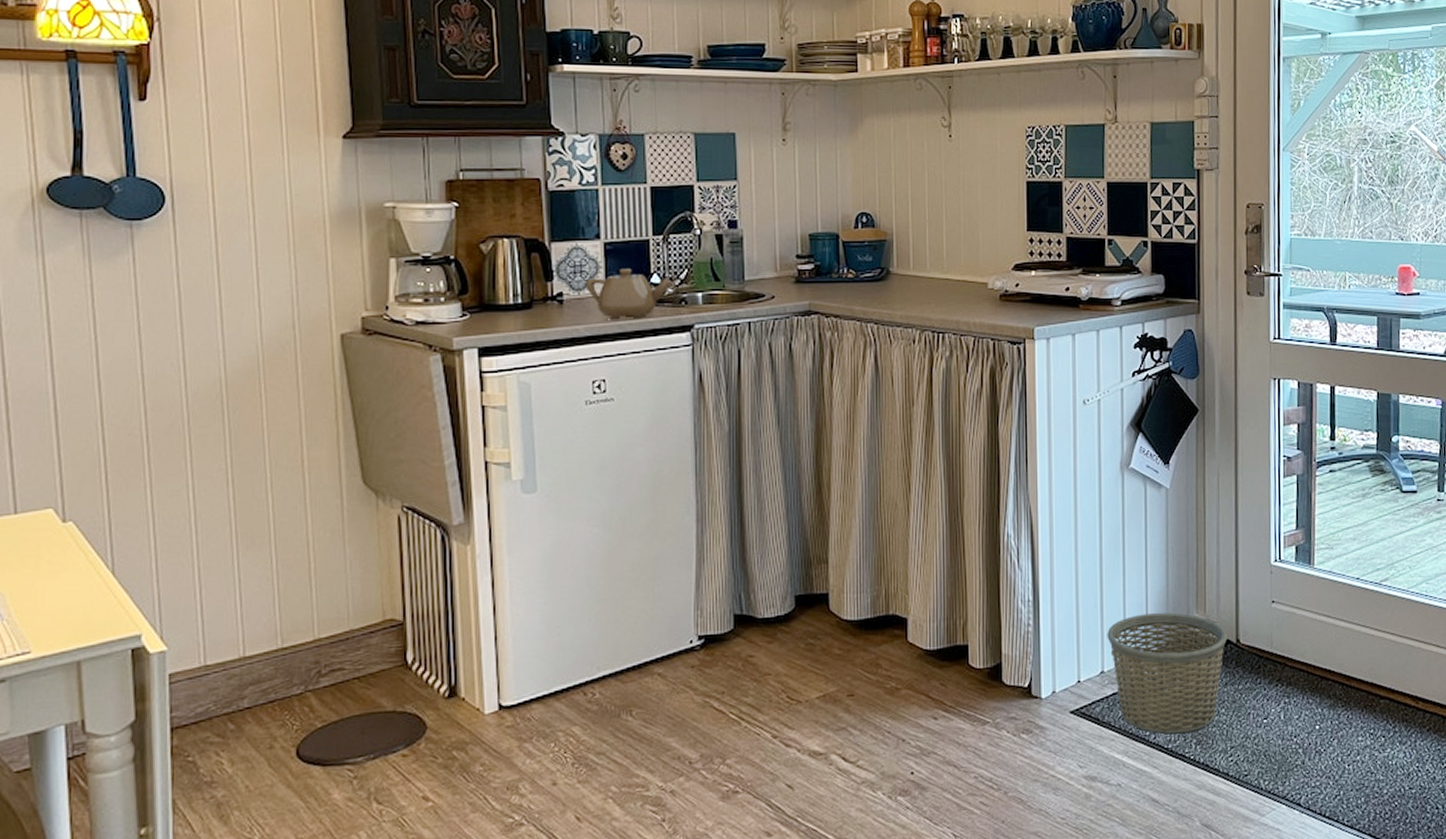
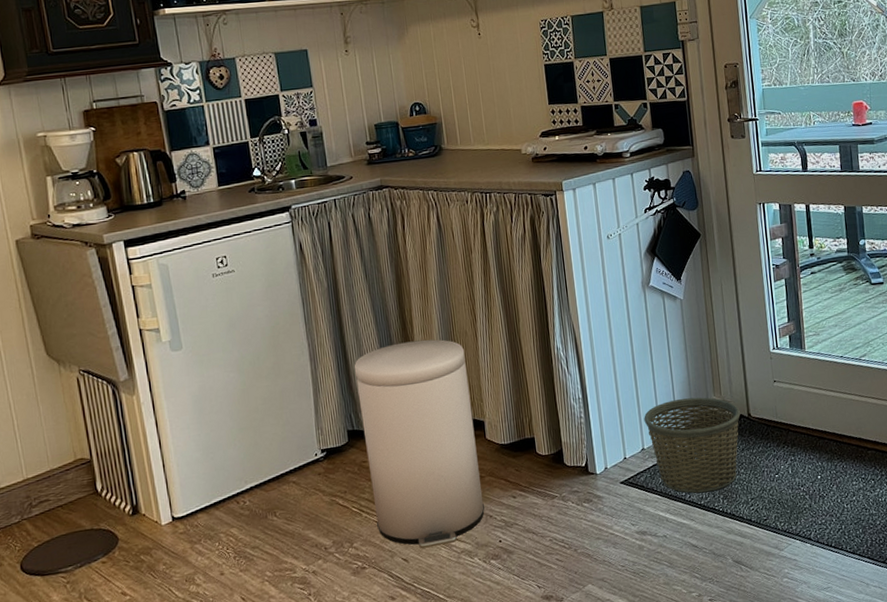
teapot: present [585,269,672,320] -> none [201,166,271,209]
pedal bin: none [751,508,896,774] -> present [354,339,485,549]

